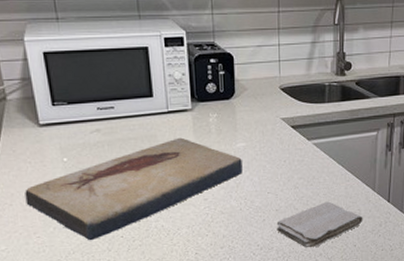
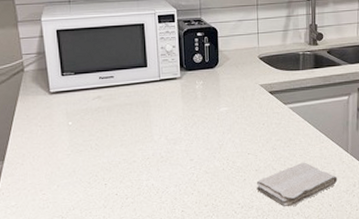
fish fossil: present [25,137,243,241] -> none [34,103,225,198]

